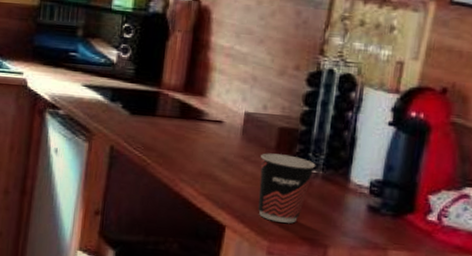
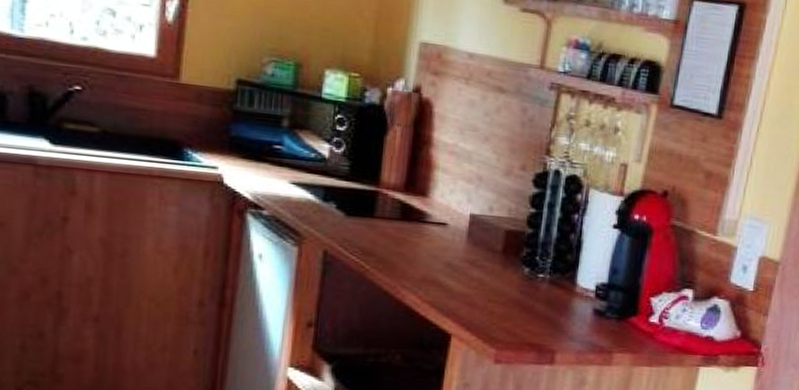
cup: present [258,153,316,224] -> none [485,257,543,330]

